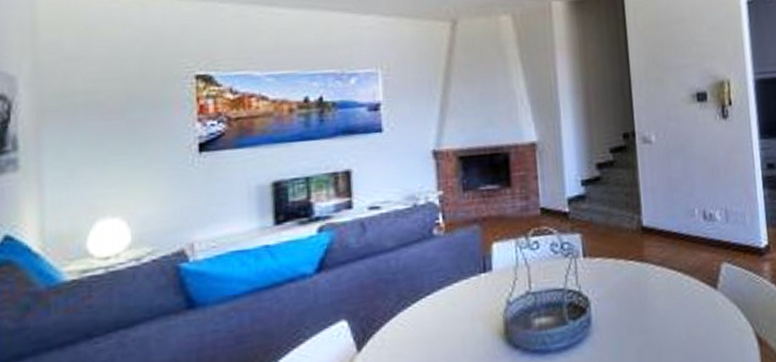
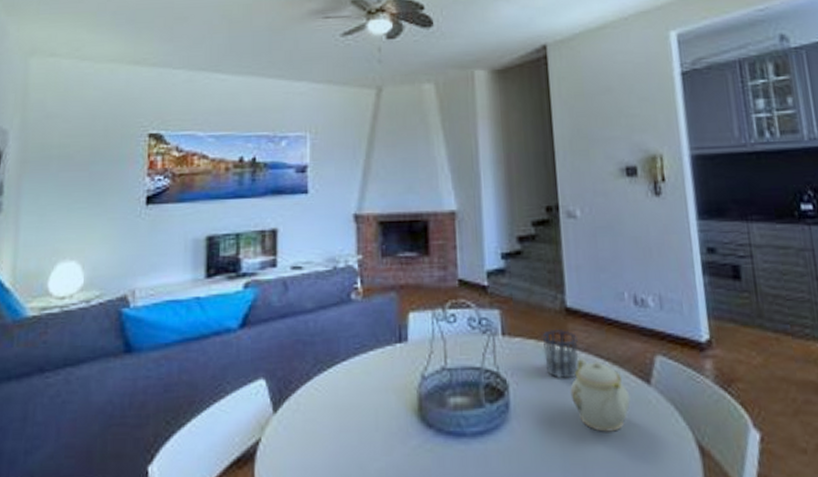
cup: none [620,246,654,292] -> present [542,328,579,379]
teapot: none [646,271,700,335] -> present [570,357,631,432]

